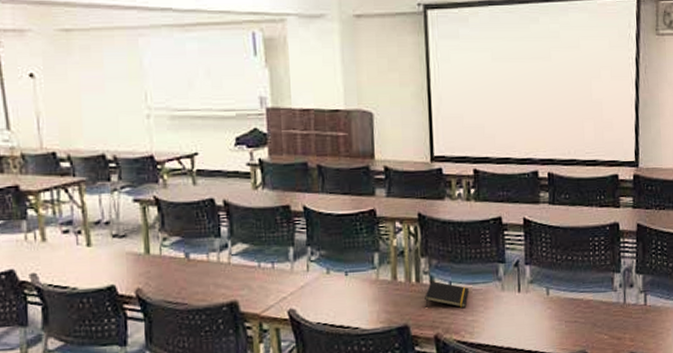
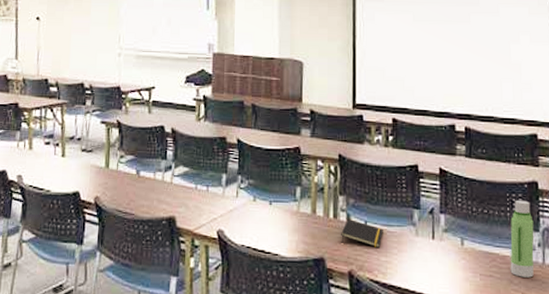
water bottle: none [593,242,616,319] -> present [510,200,534,278]

